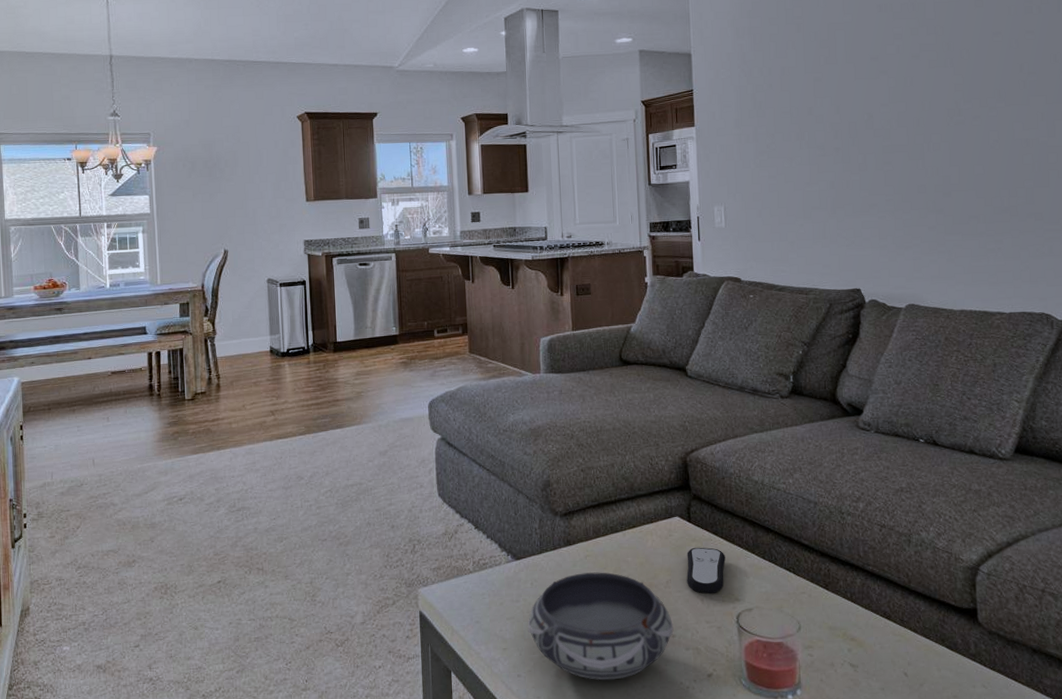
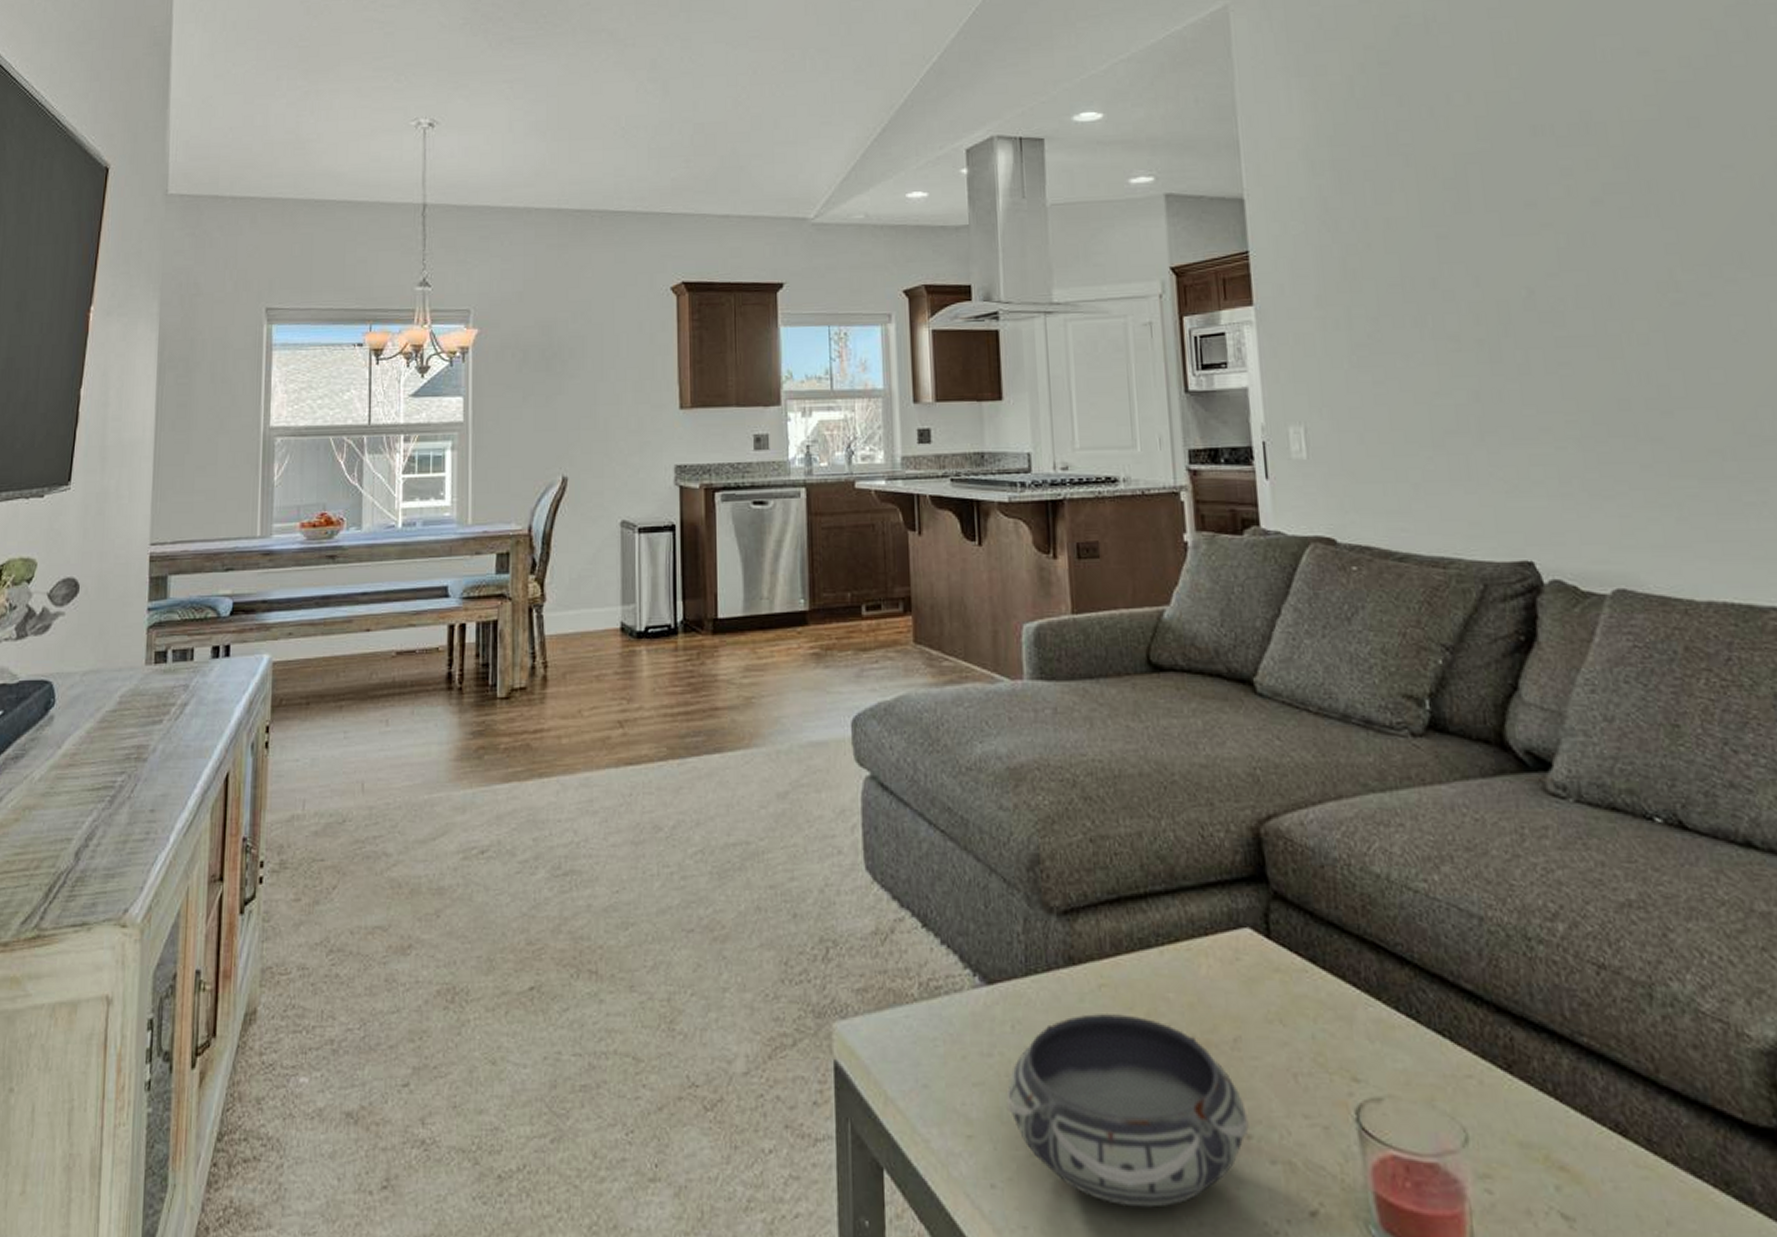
remote control: present [687,547,726,594] -> none [1266,982,1332,1066]

